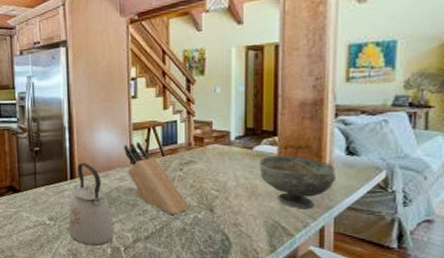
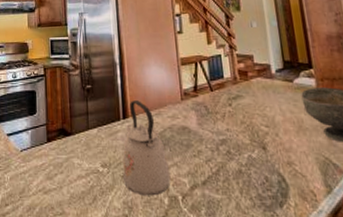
knife block: present [124,142,190,215] -> none [174,77,244,156]

